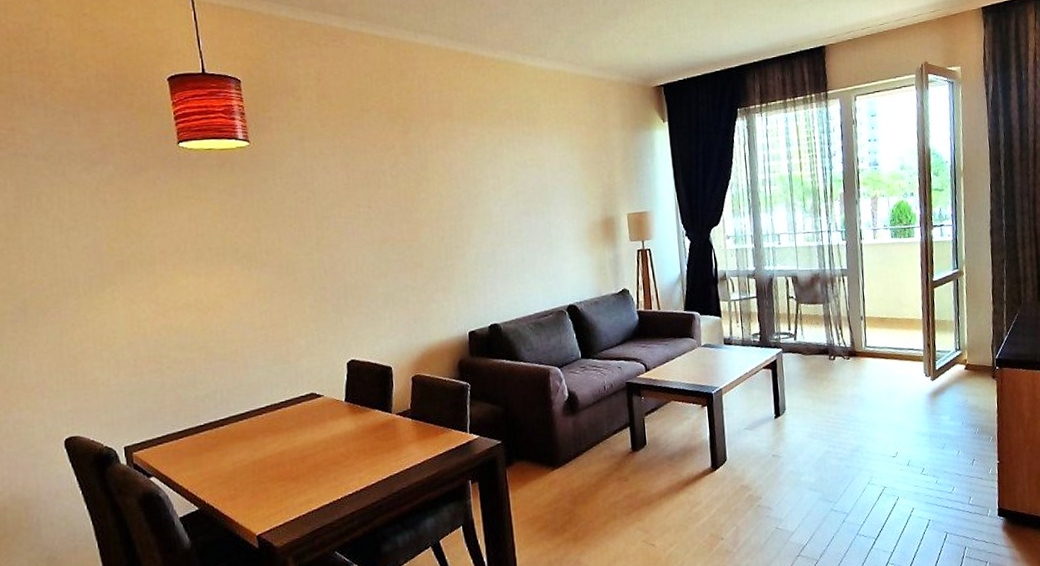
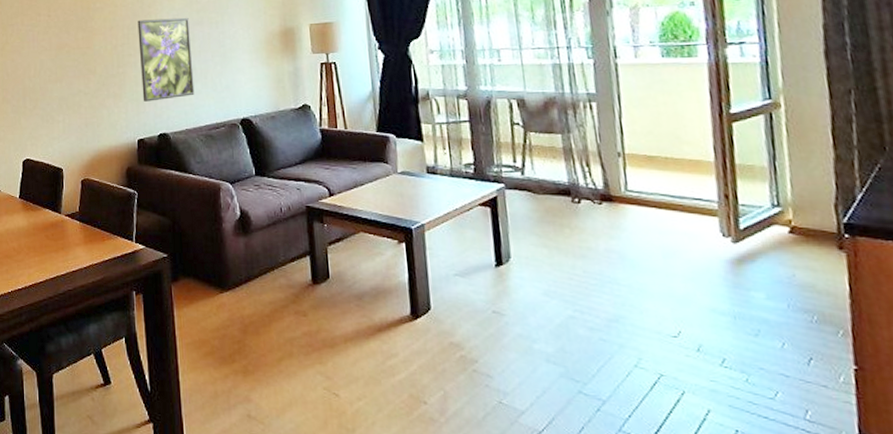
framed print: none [464,207,524,294] -> present [137,17,195,102]

